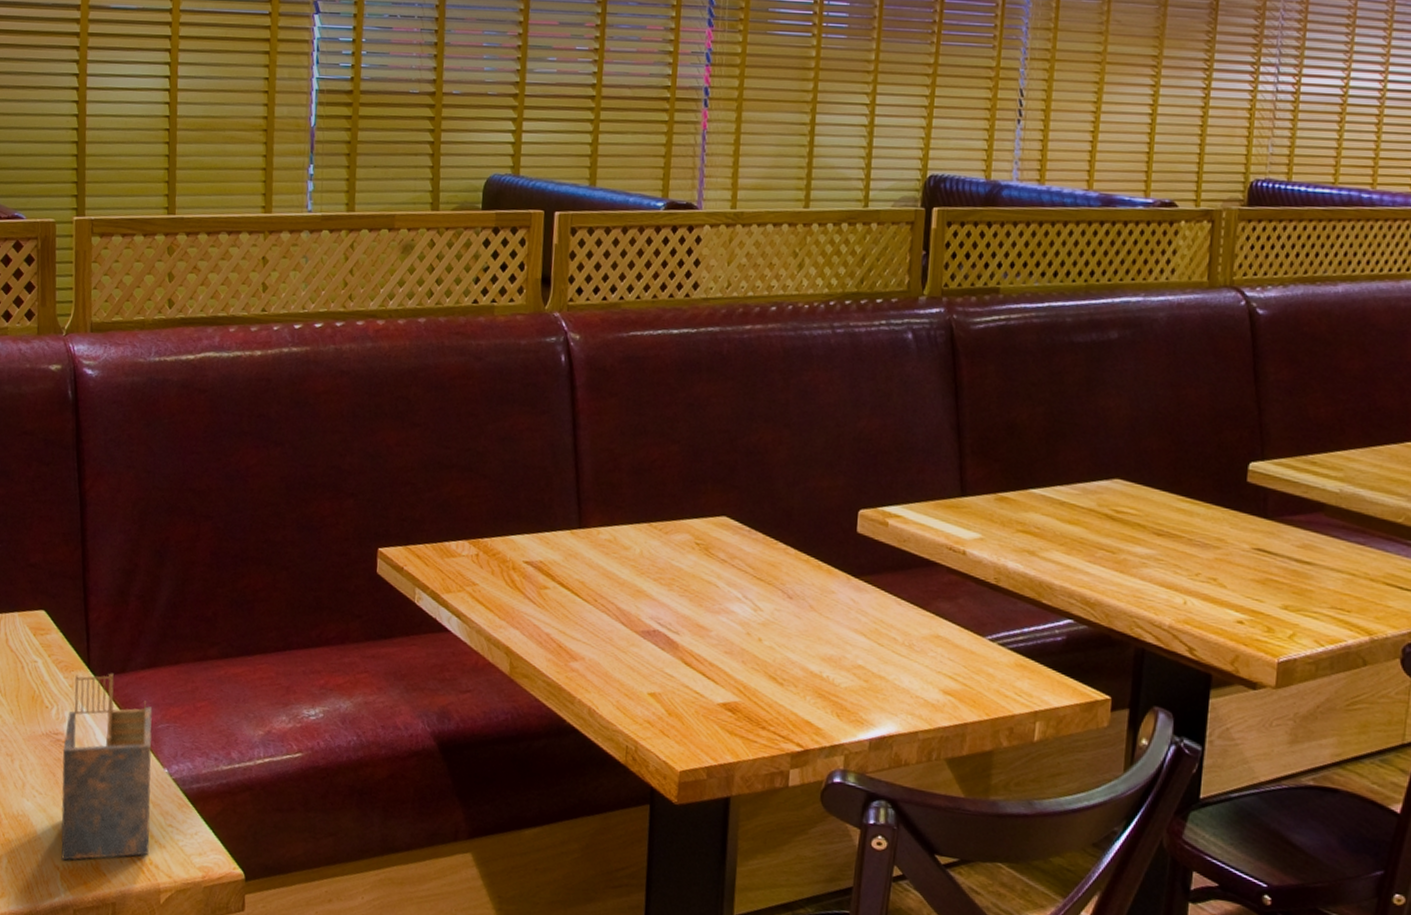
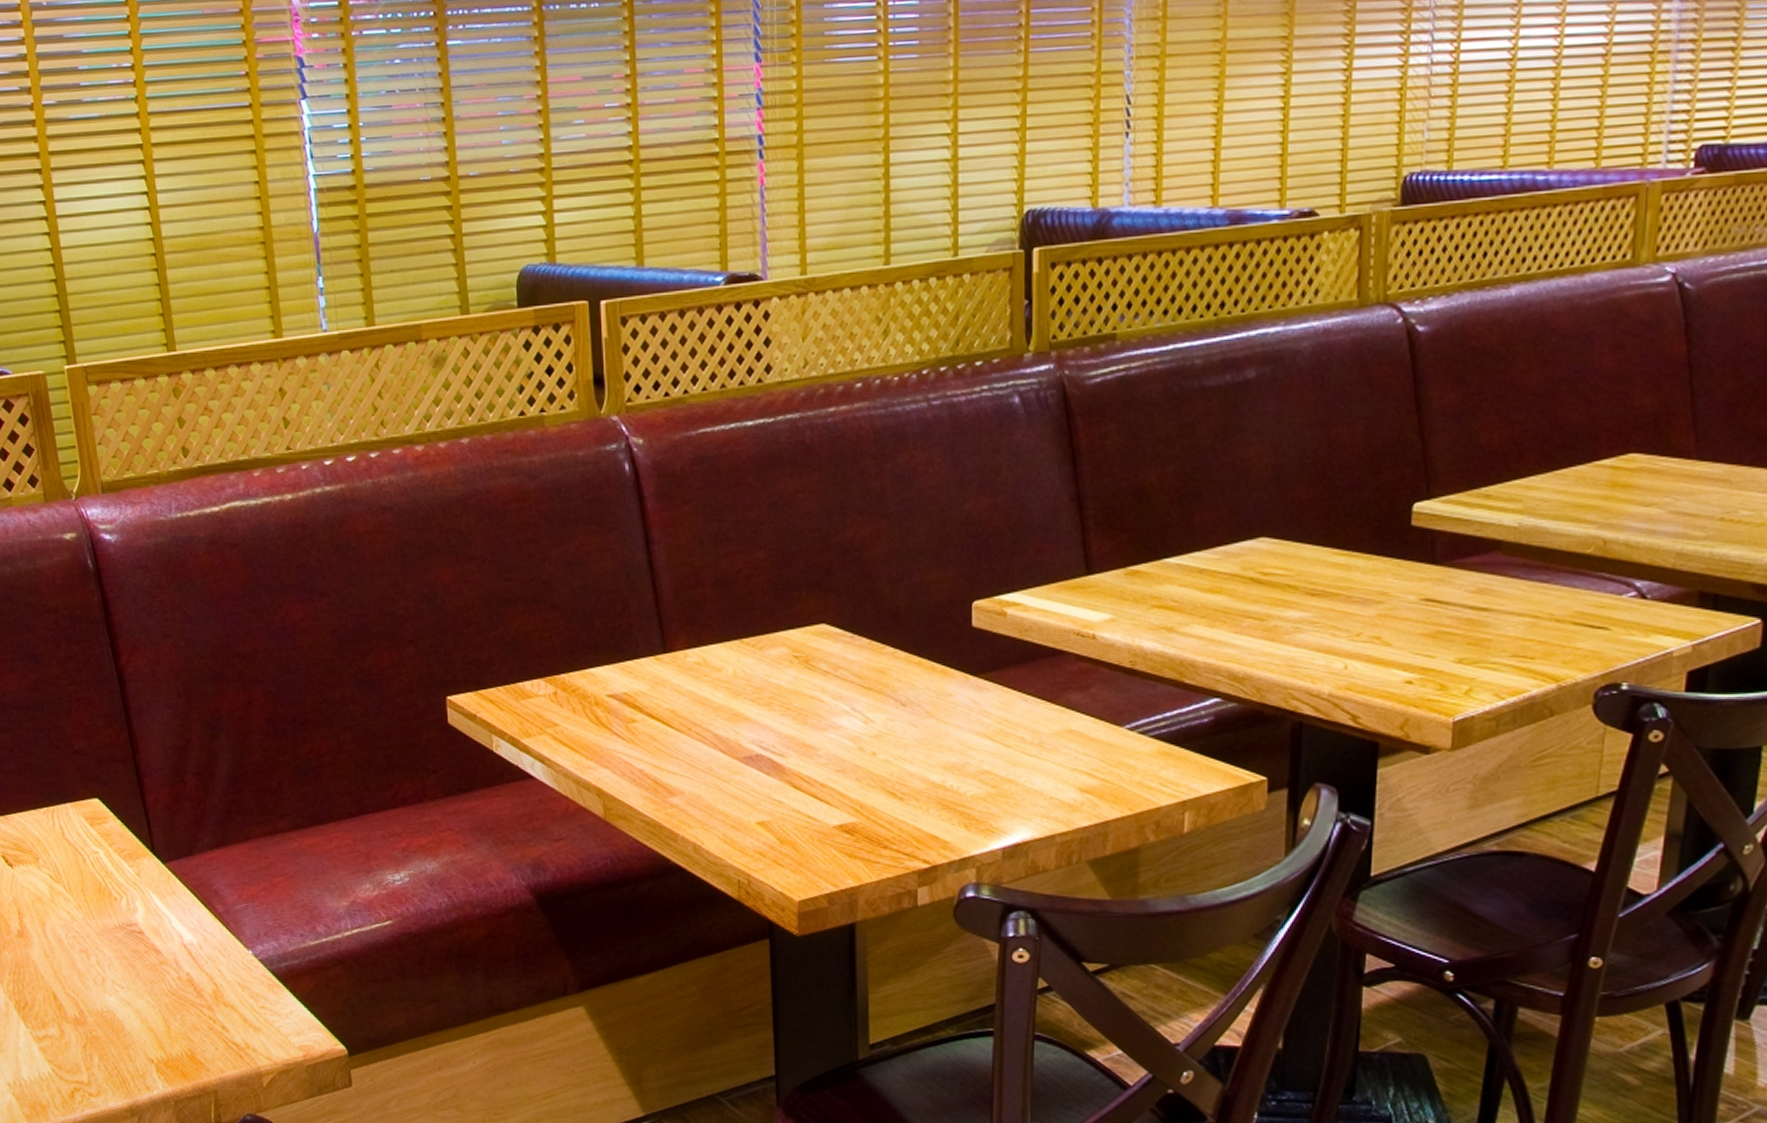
napkin holder: present [61,673,152,861] -> none [139,857,244,1053]

